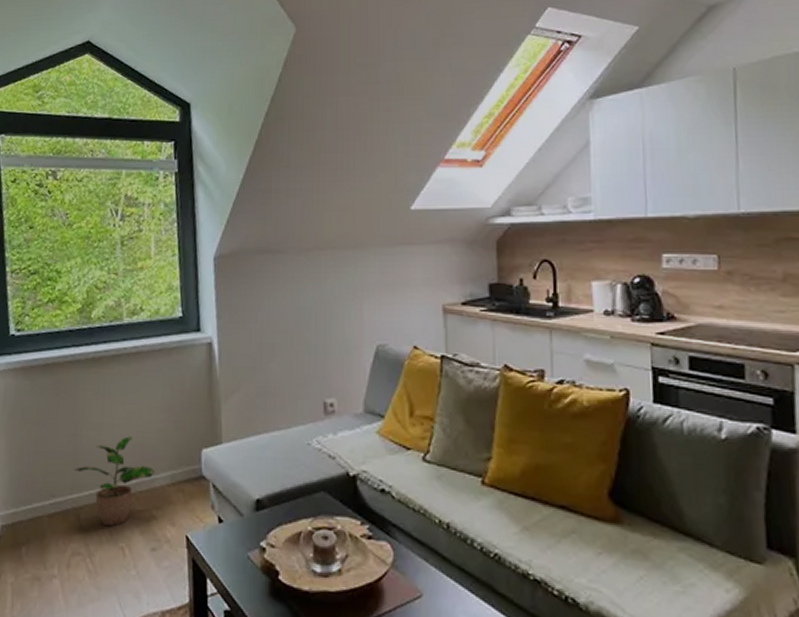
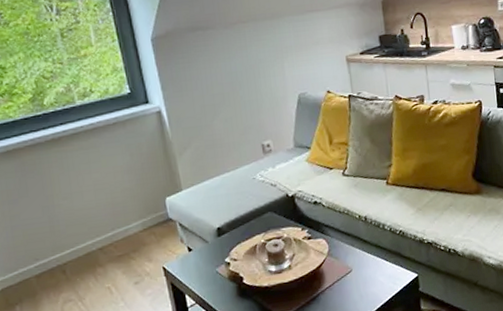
potted plant: present [74,436,155,526] -> none [53,198,127,273]

